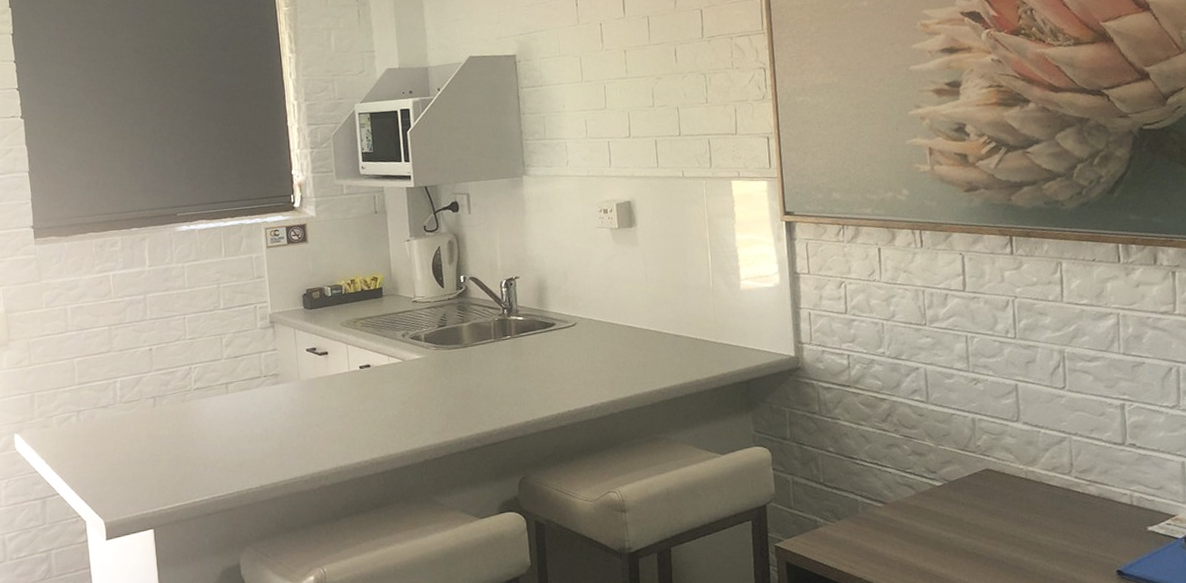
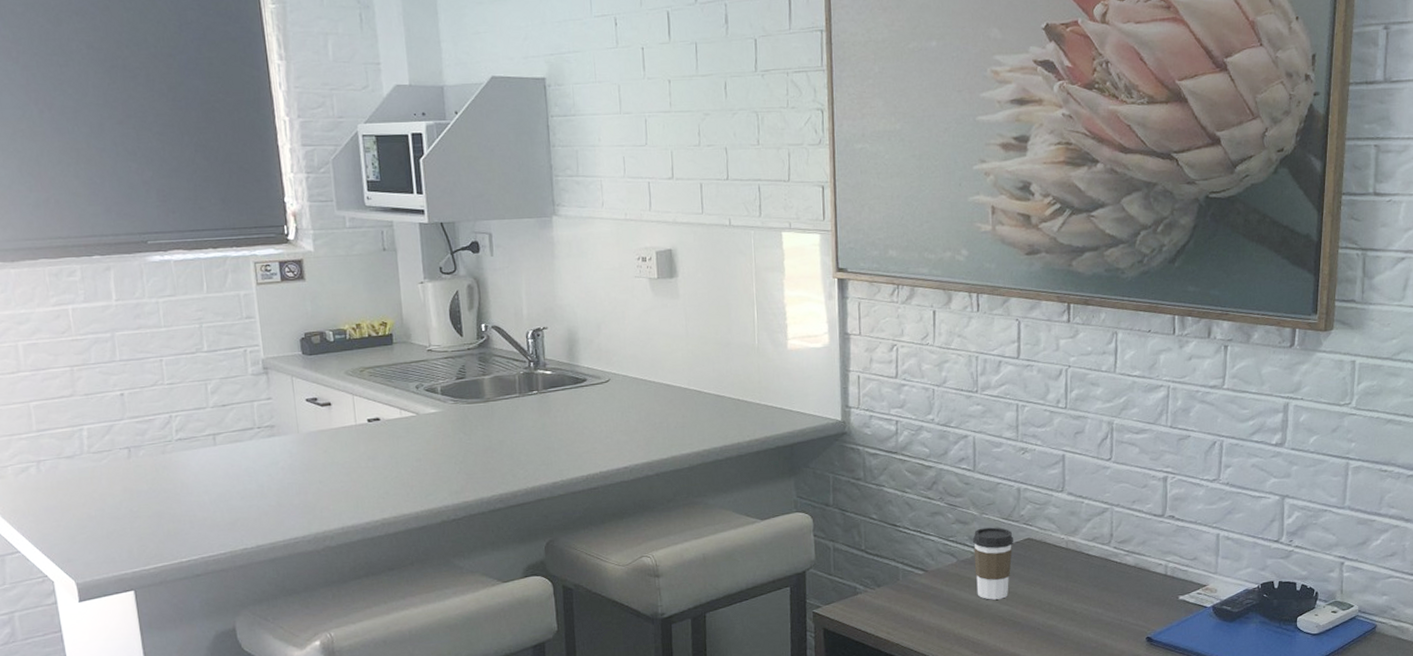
coffee cup: none [929,458,972,532] -> present [972,527,1013,600]

